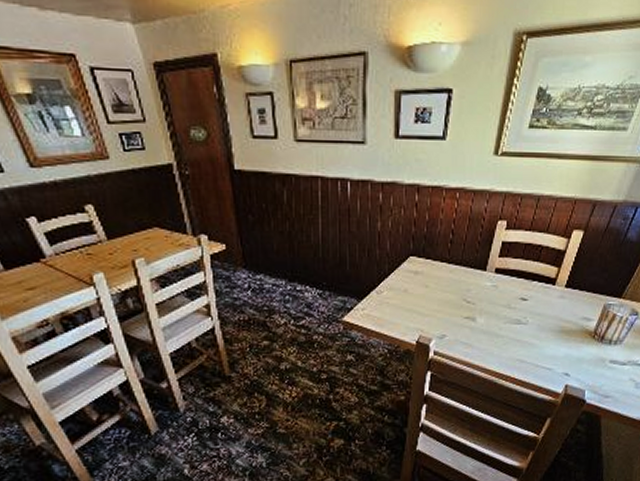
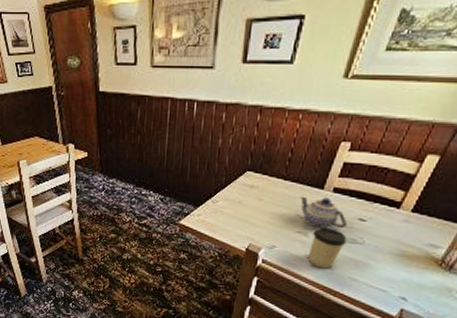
teapot: none [464,279,511,312] -> present [299,196,348,229]
cup: none [477,310,512,354] -> present [307,227,347,269]

